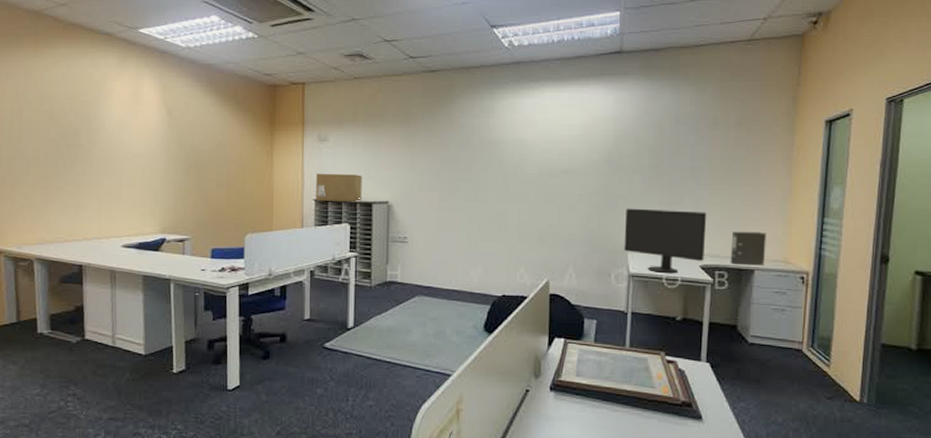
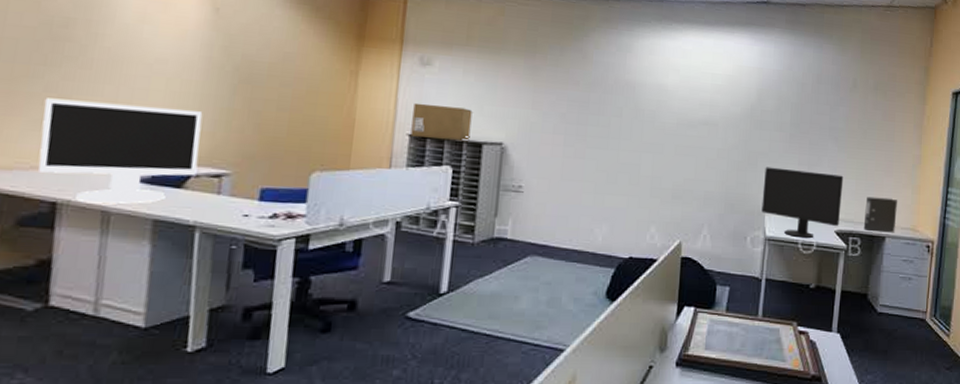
monitor: none [68,190,168,265] -> present [38,98,203,204]

